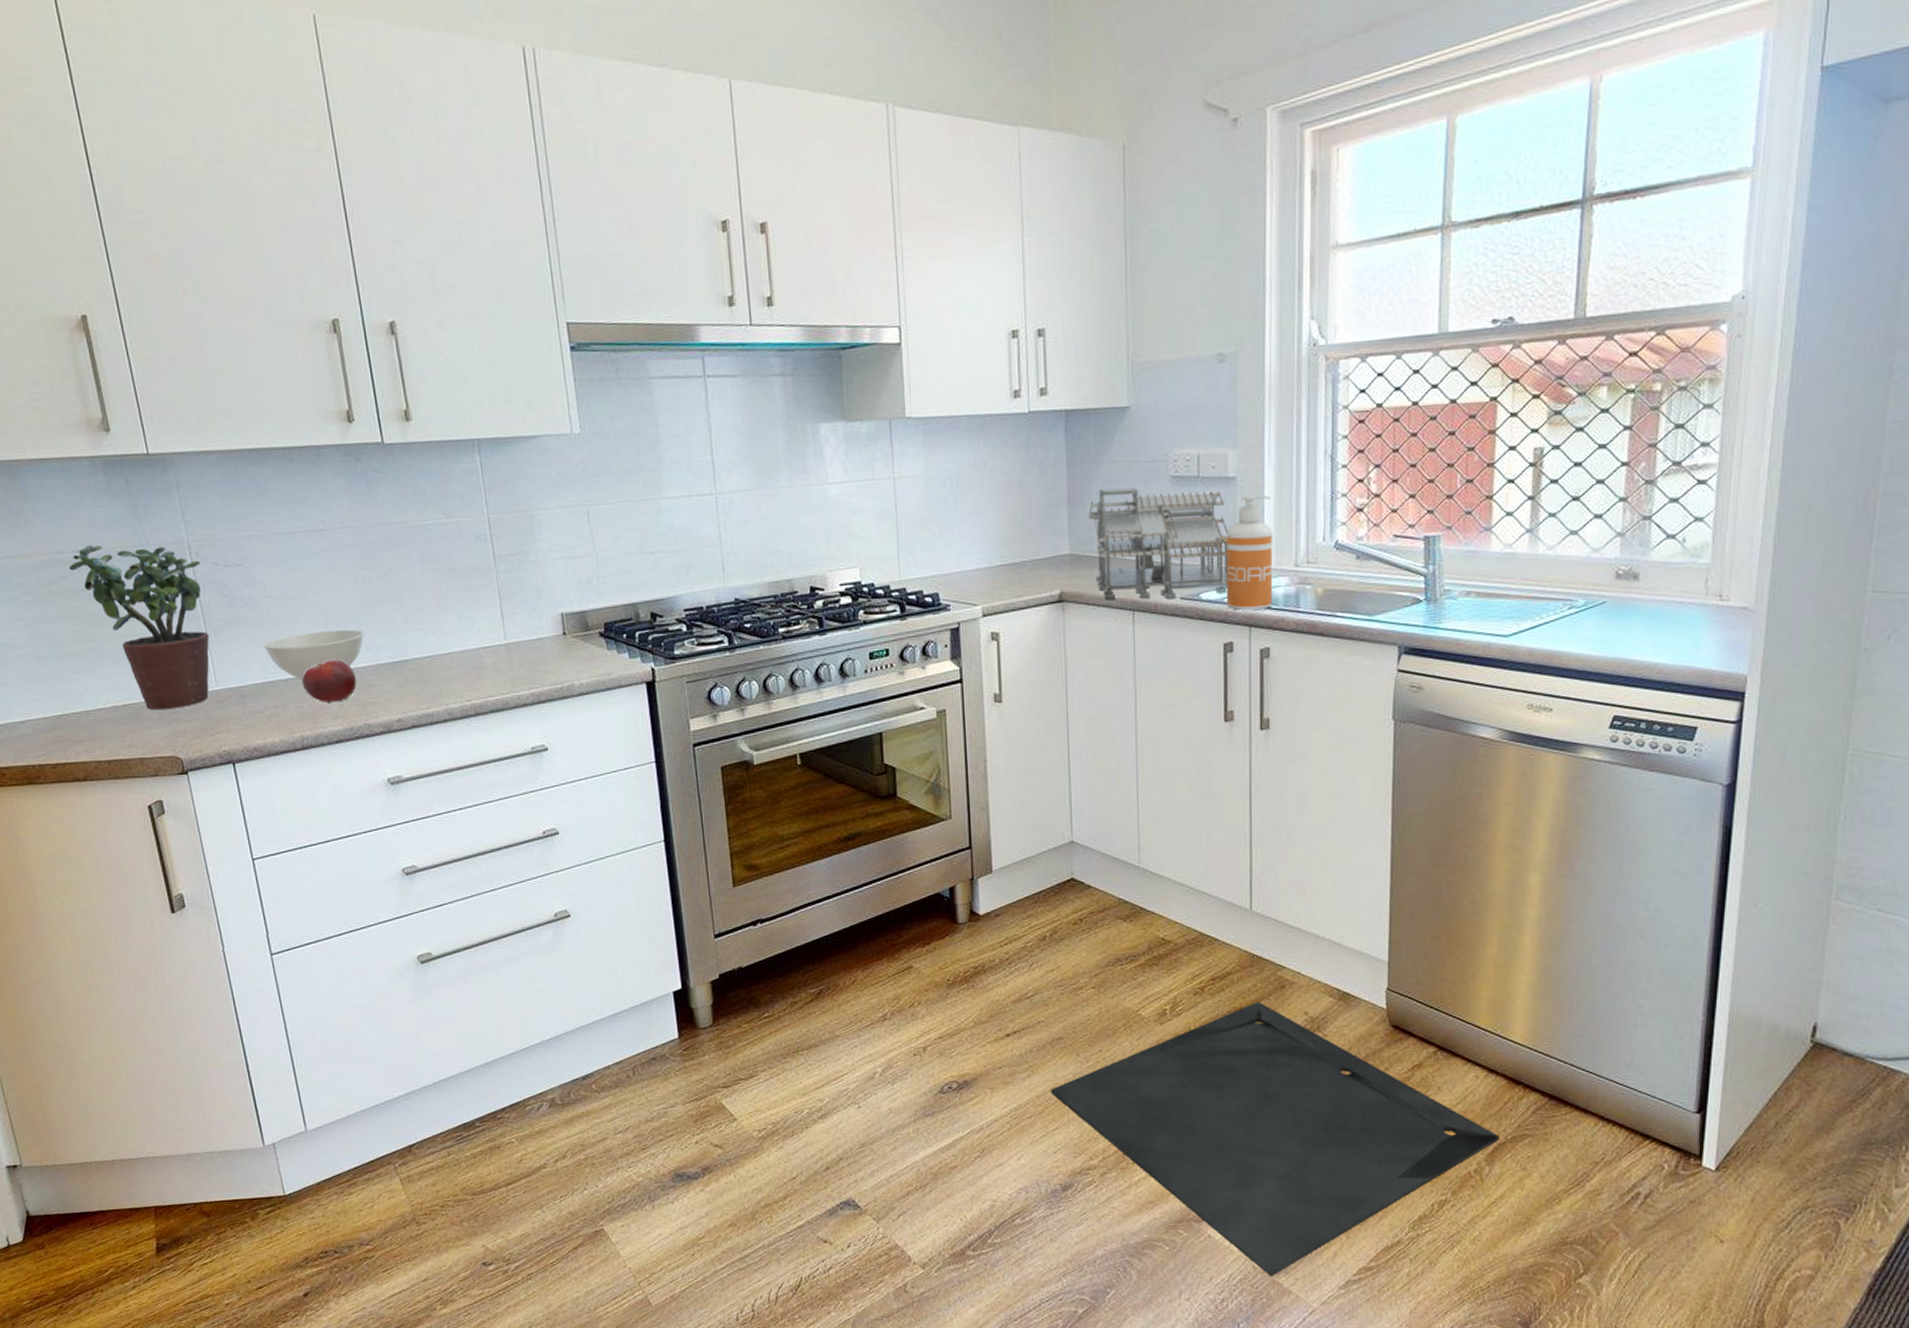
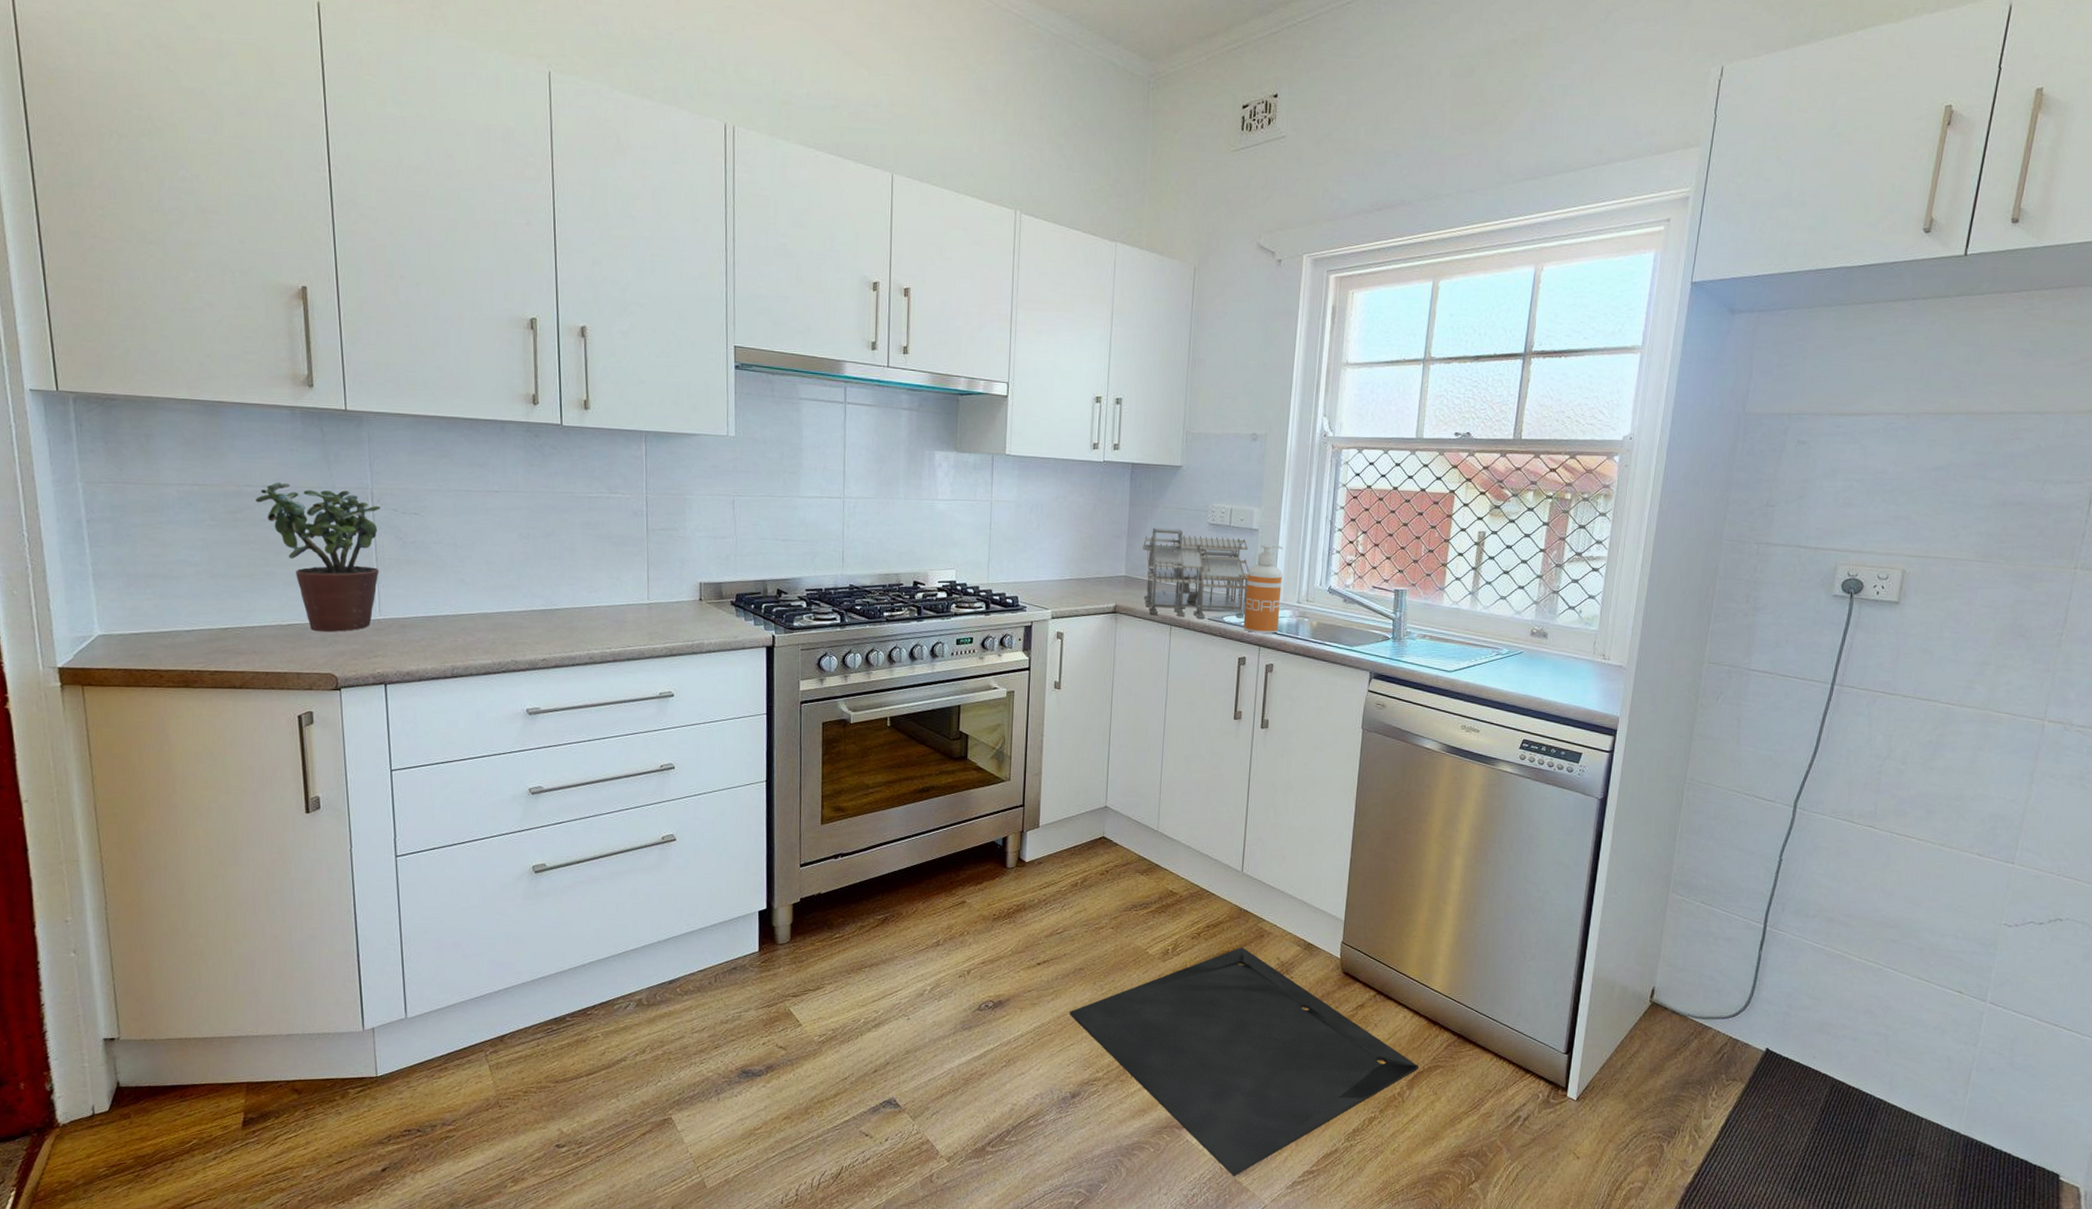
bowl: present [263,629,365,680] -> none [428,577,523,618]
fruit: present [301,658,357,703] -> none [459,601,510,639]

